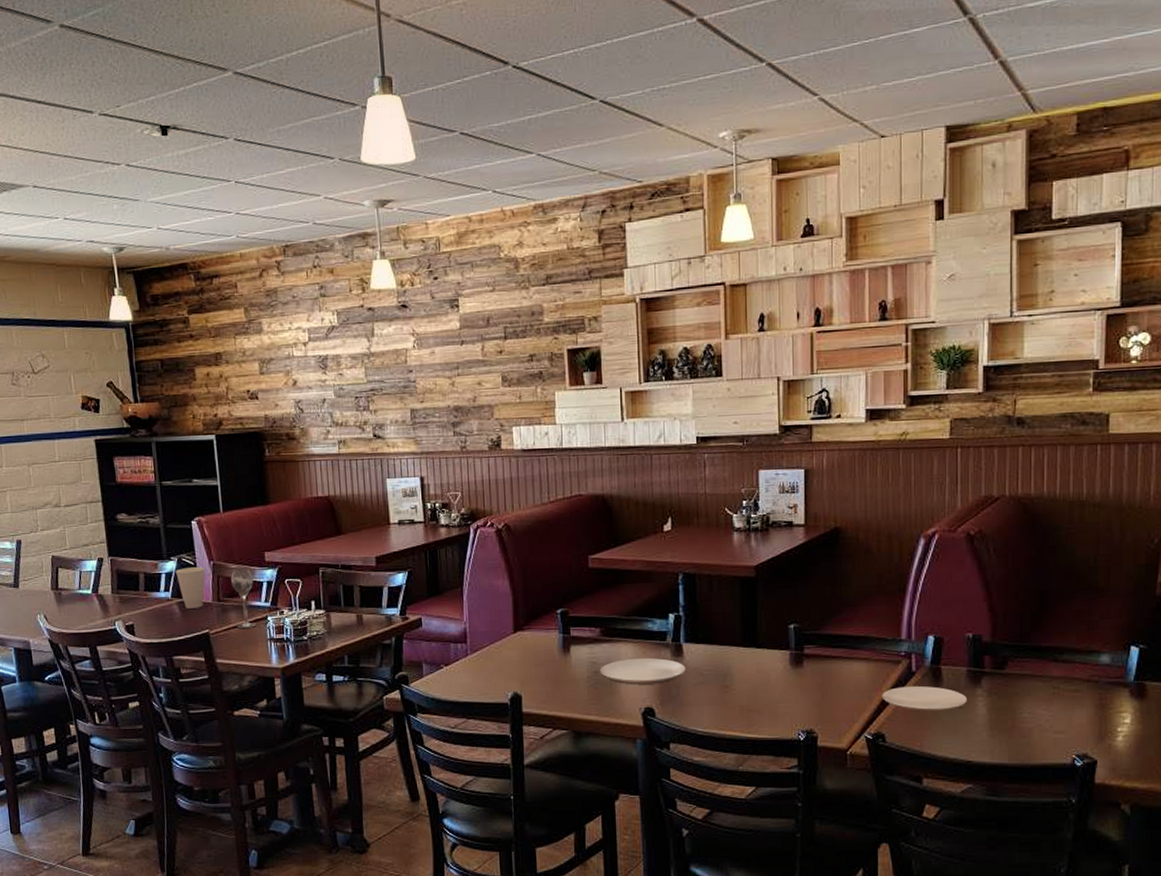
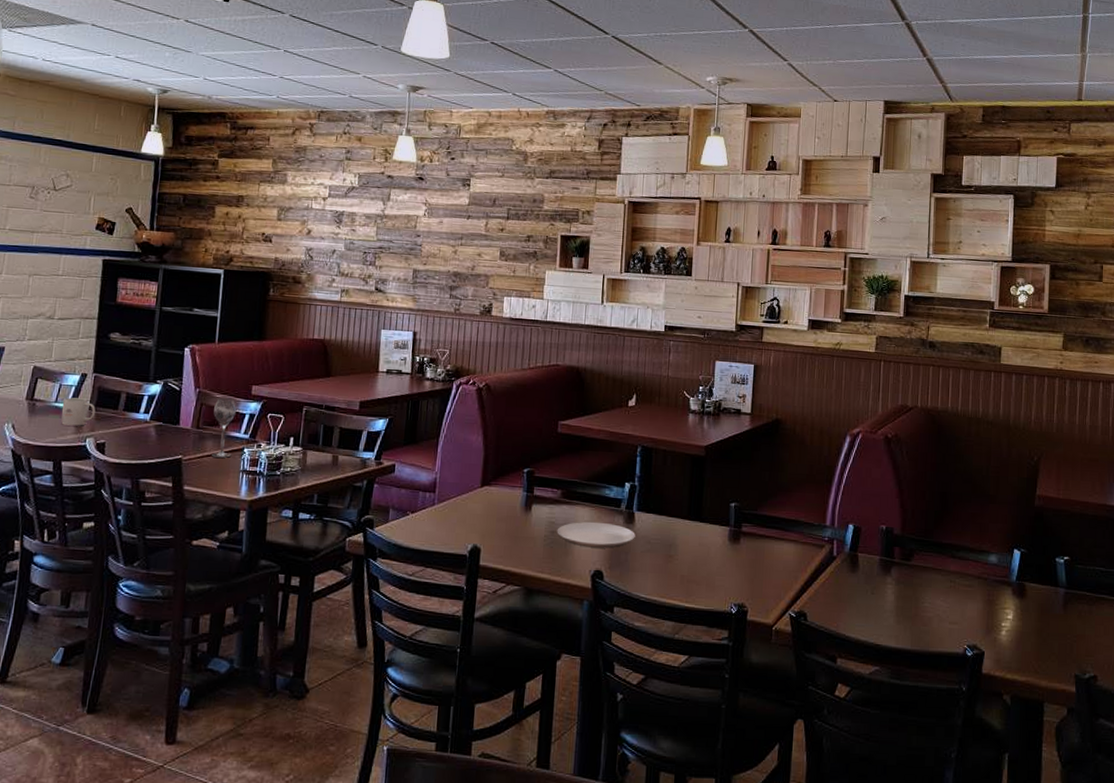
mug: none [86,583,119,612] -> present [61,397,96,427]
cup: present [176,566,206,609] -> none [159,392,190,433]
plate: present [881,685,967,711] -> none [806,569,878,595]

